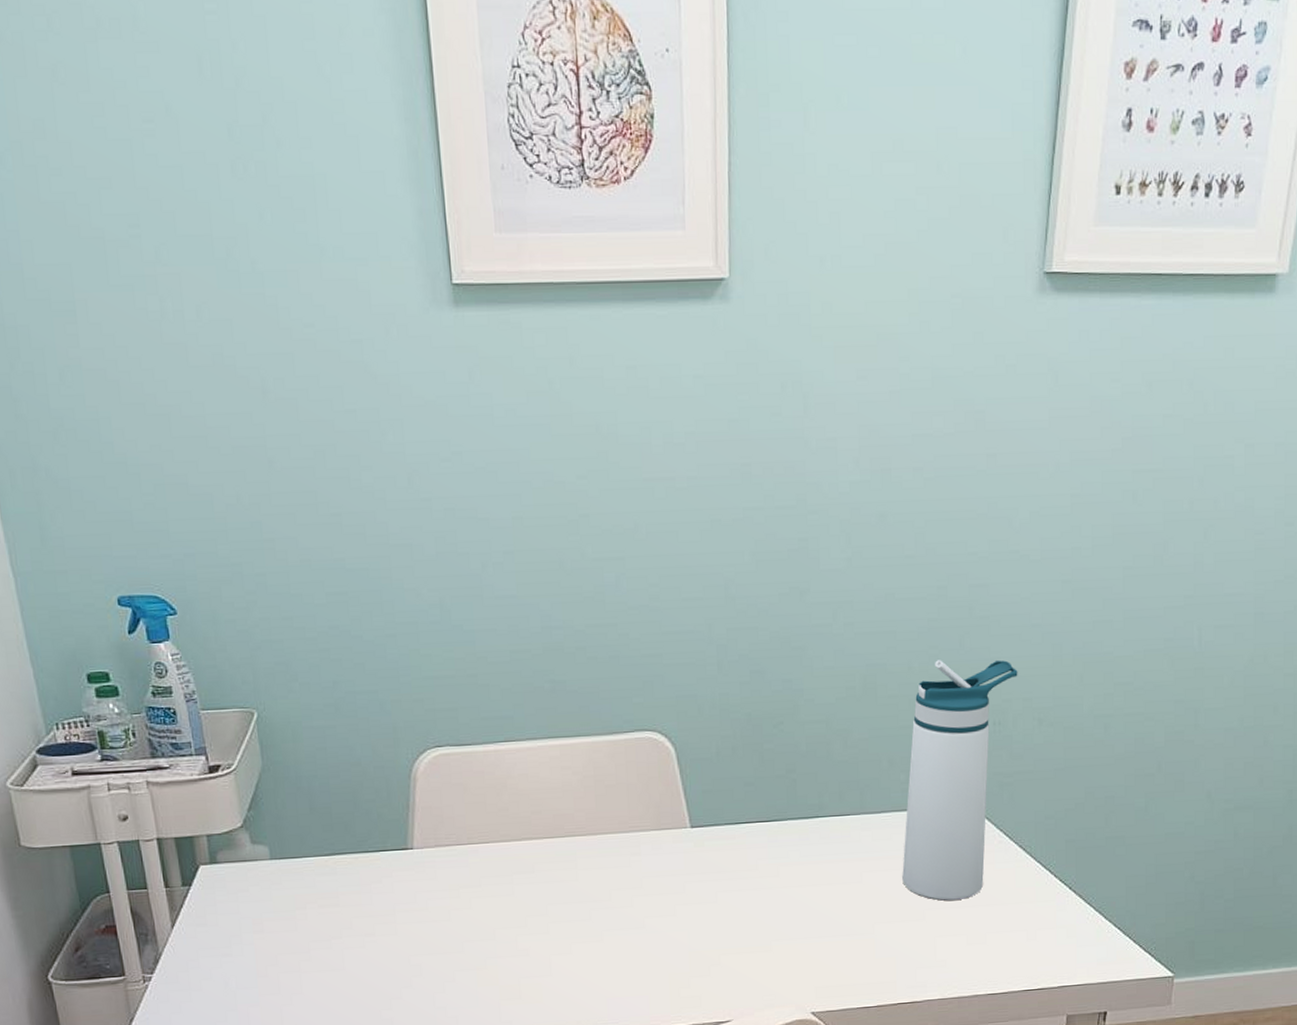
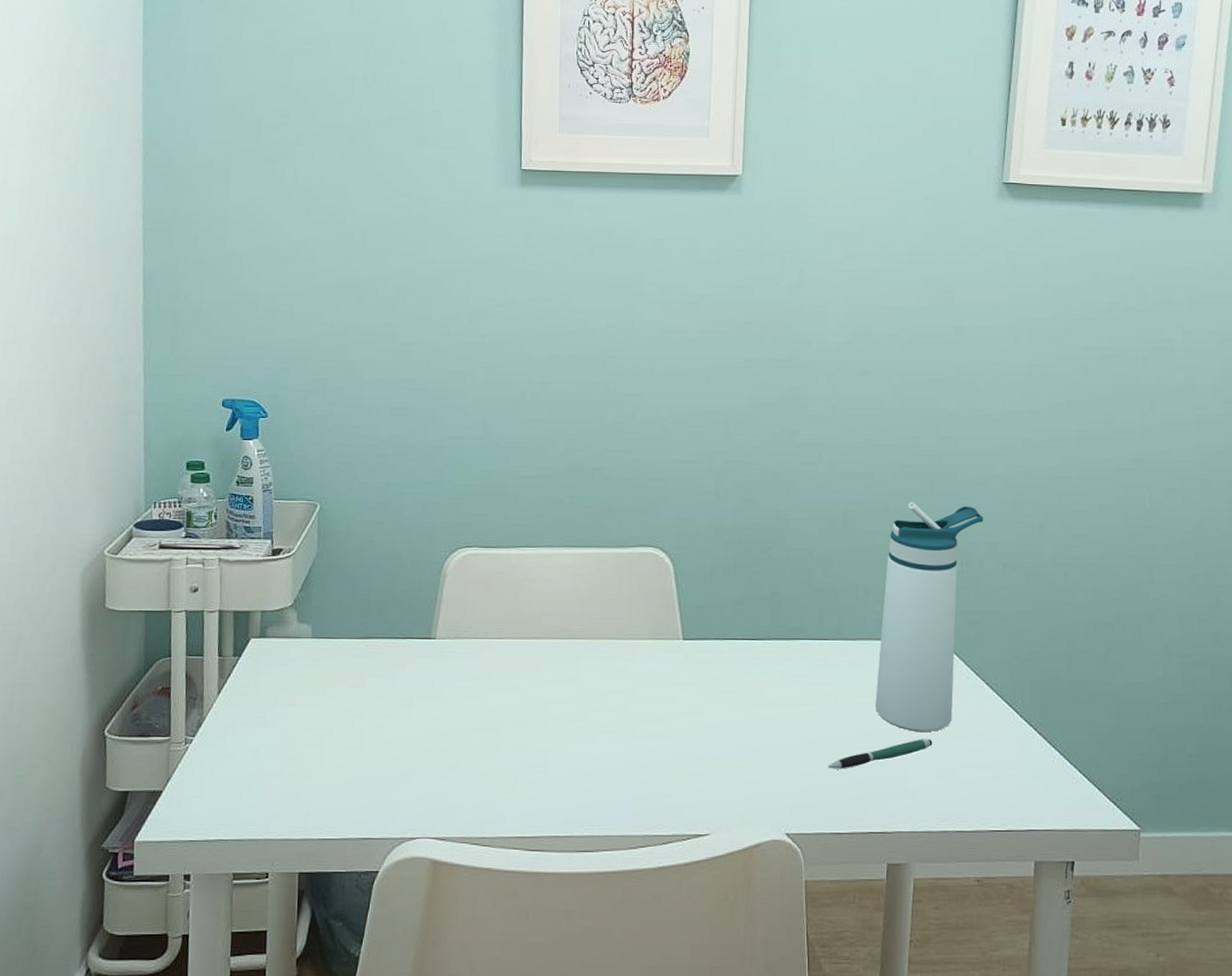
pen: none [853,907,963,946] -> present [828,739,933,769]

